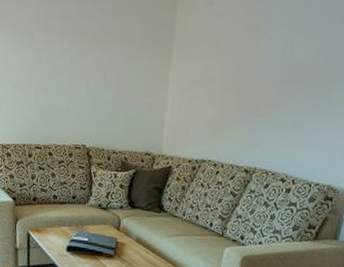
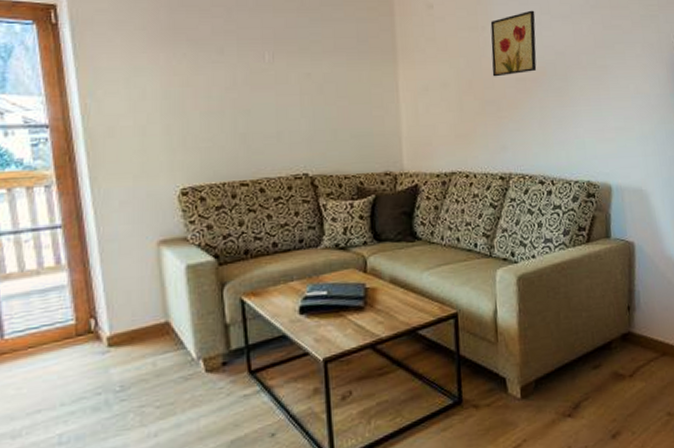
wall art: none [257,11,315,77] -> present [490,10,537,77]

